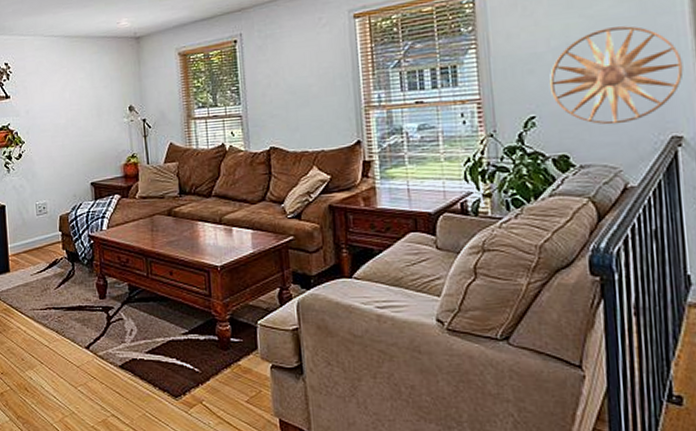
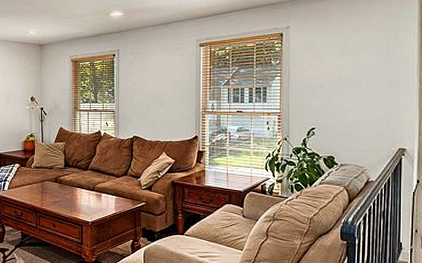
wall art: present [549,26,684,125] -> none [326,70,410,138]

